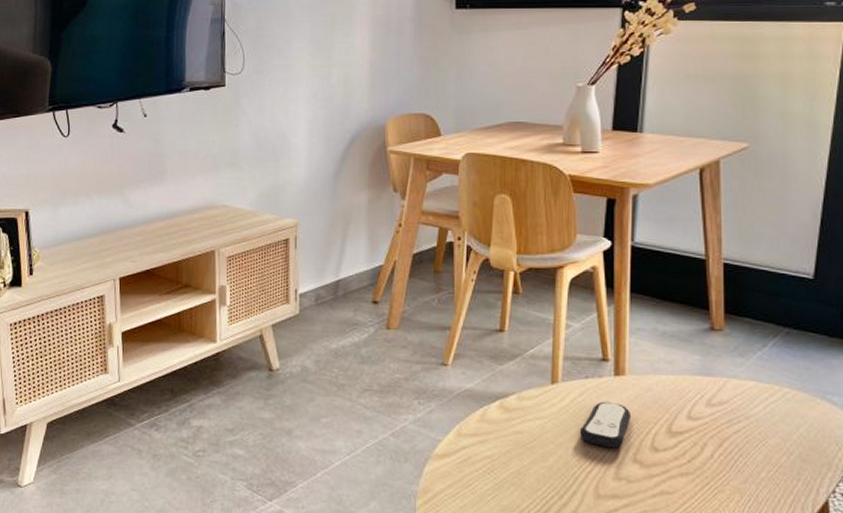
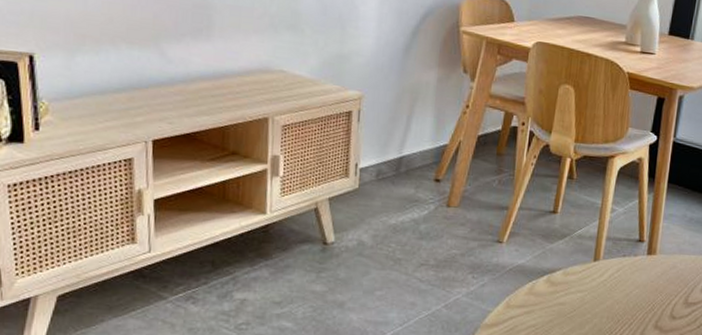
remote control: present [579,401,630,448] -> none [613,277,657,317]

